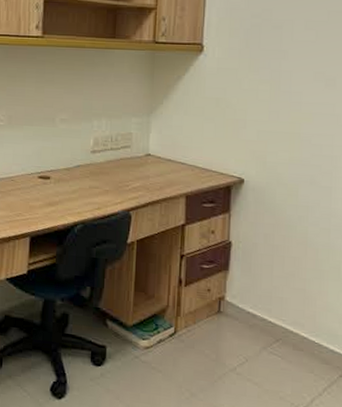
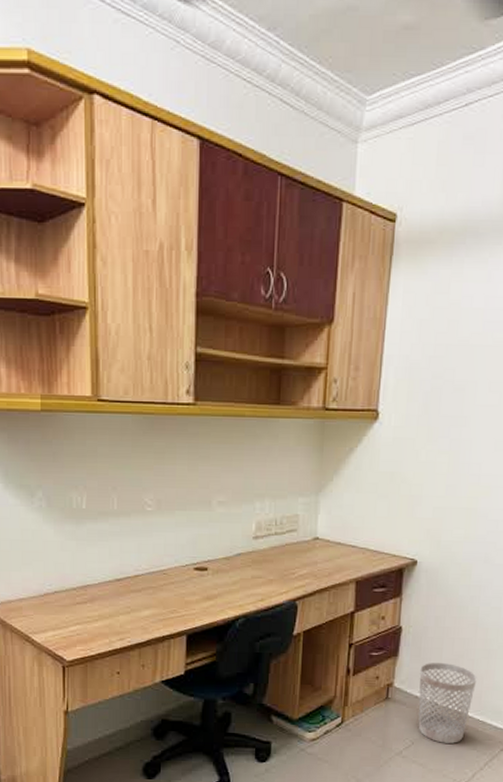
wastebasket: none [250,278,310,365] -> present [418,662,477,744]

